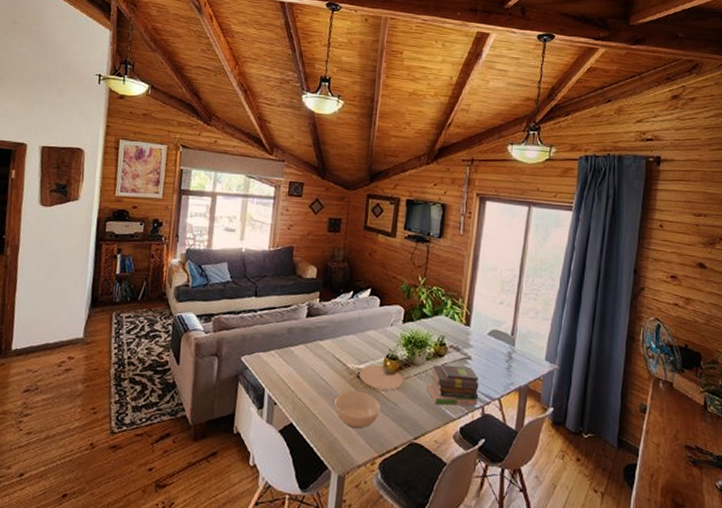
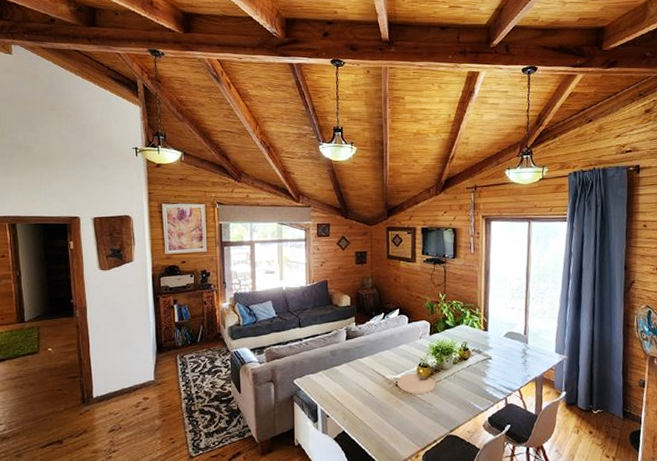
bowl: present [334,390,380,429] -> none [379,397,418,429]
books: present [426,364,479,406] -> none [455,366,502,400]

